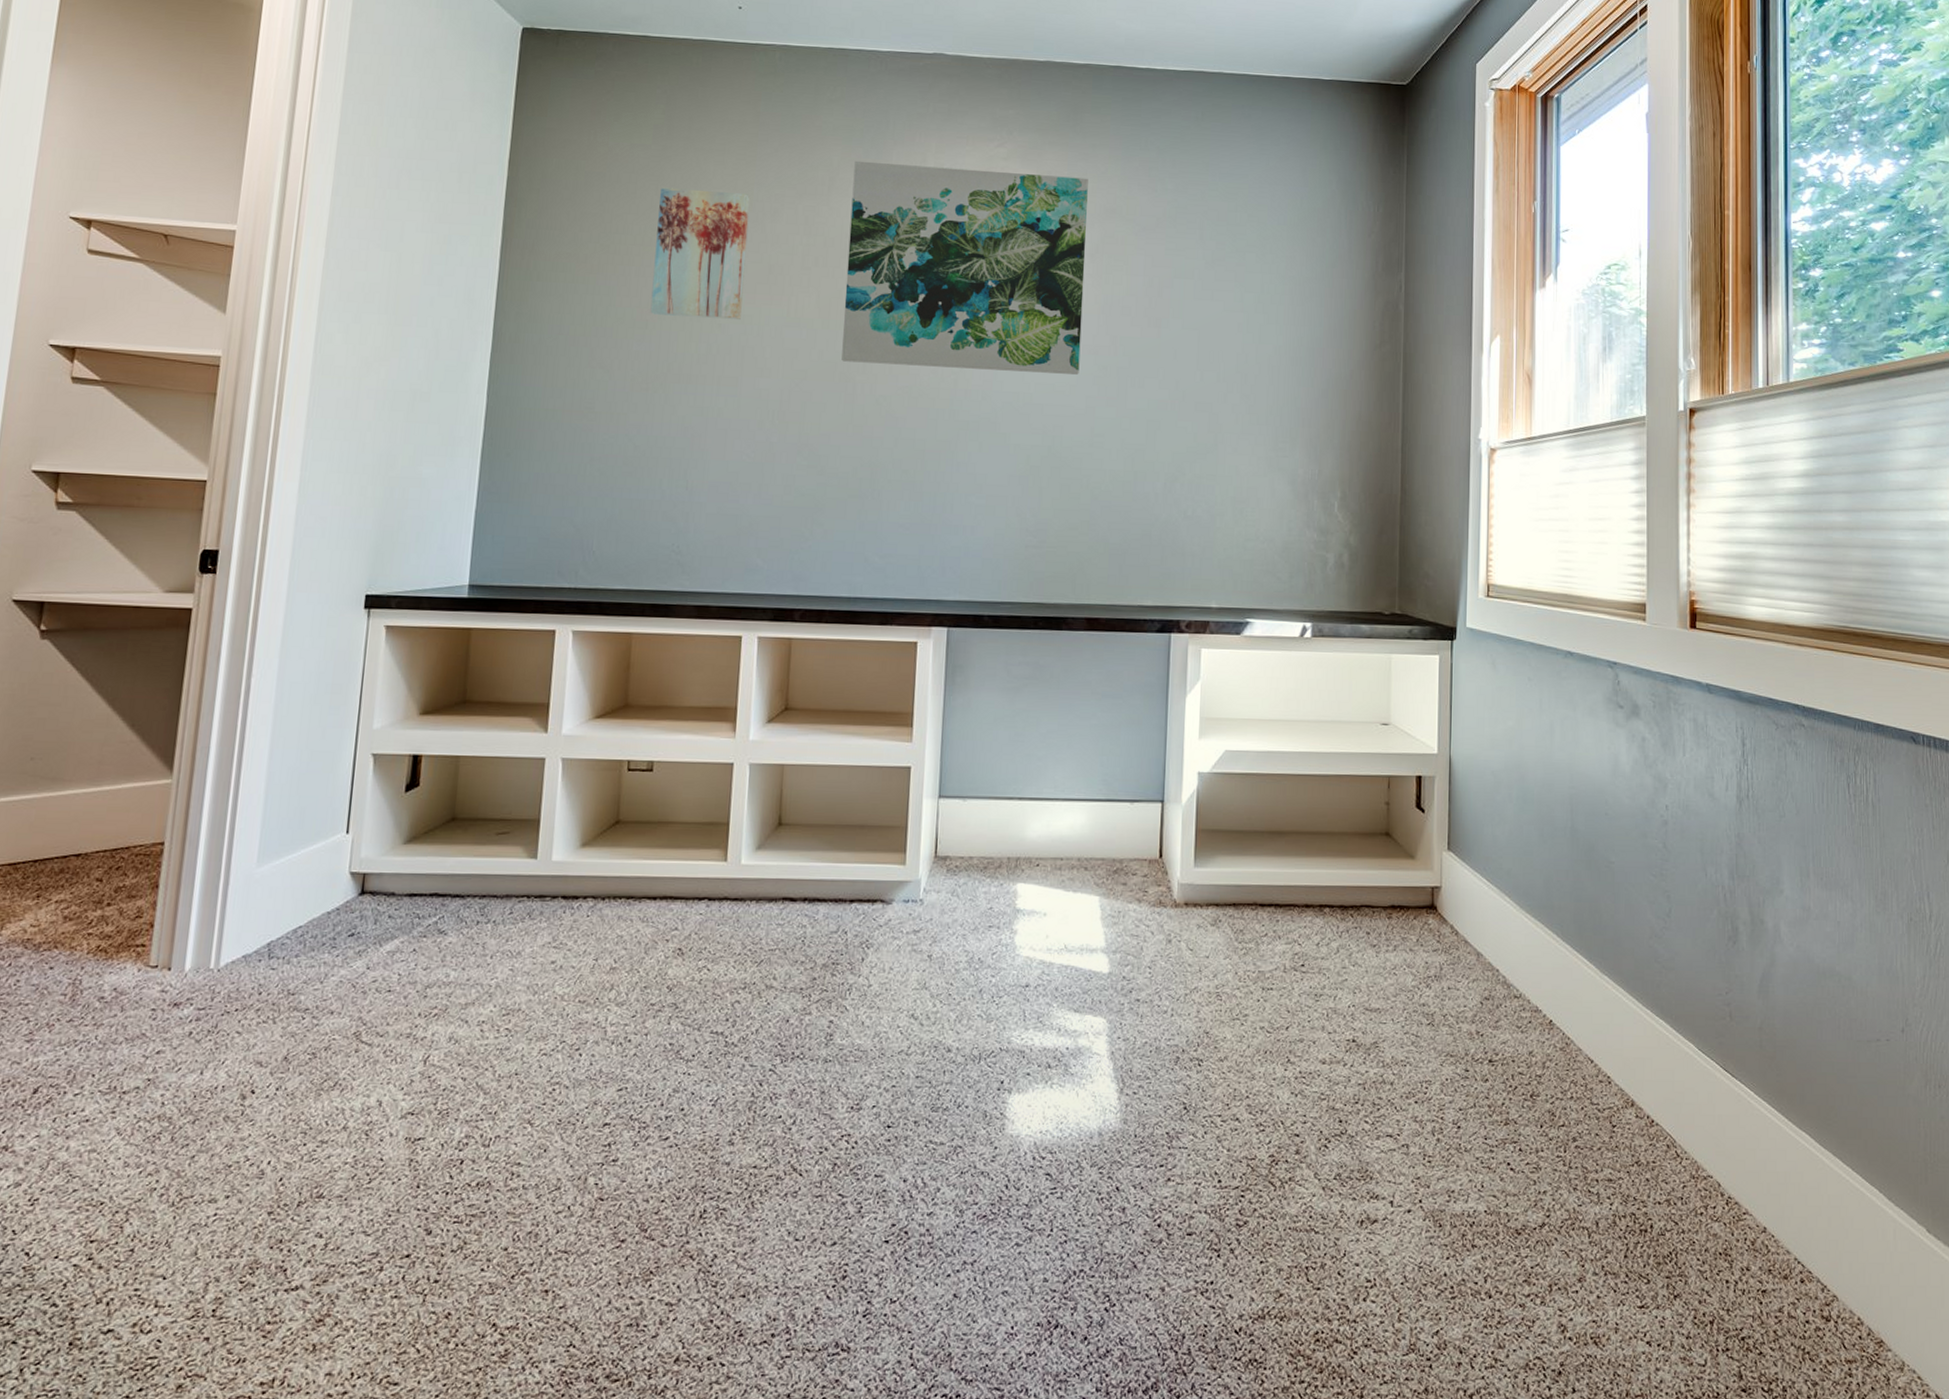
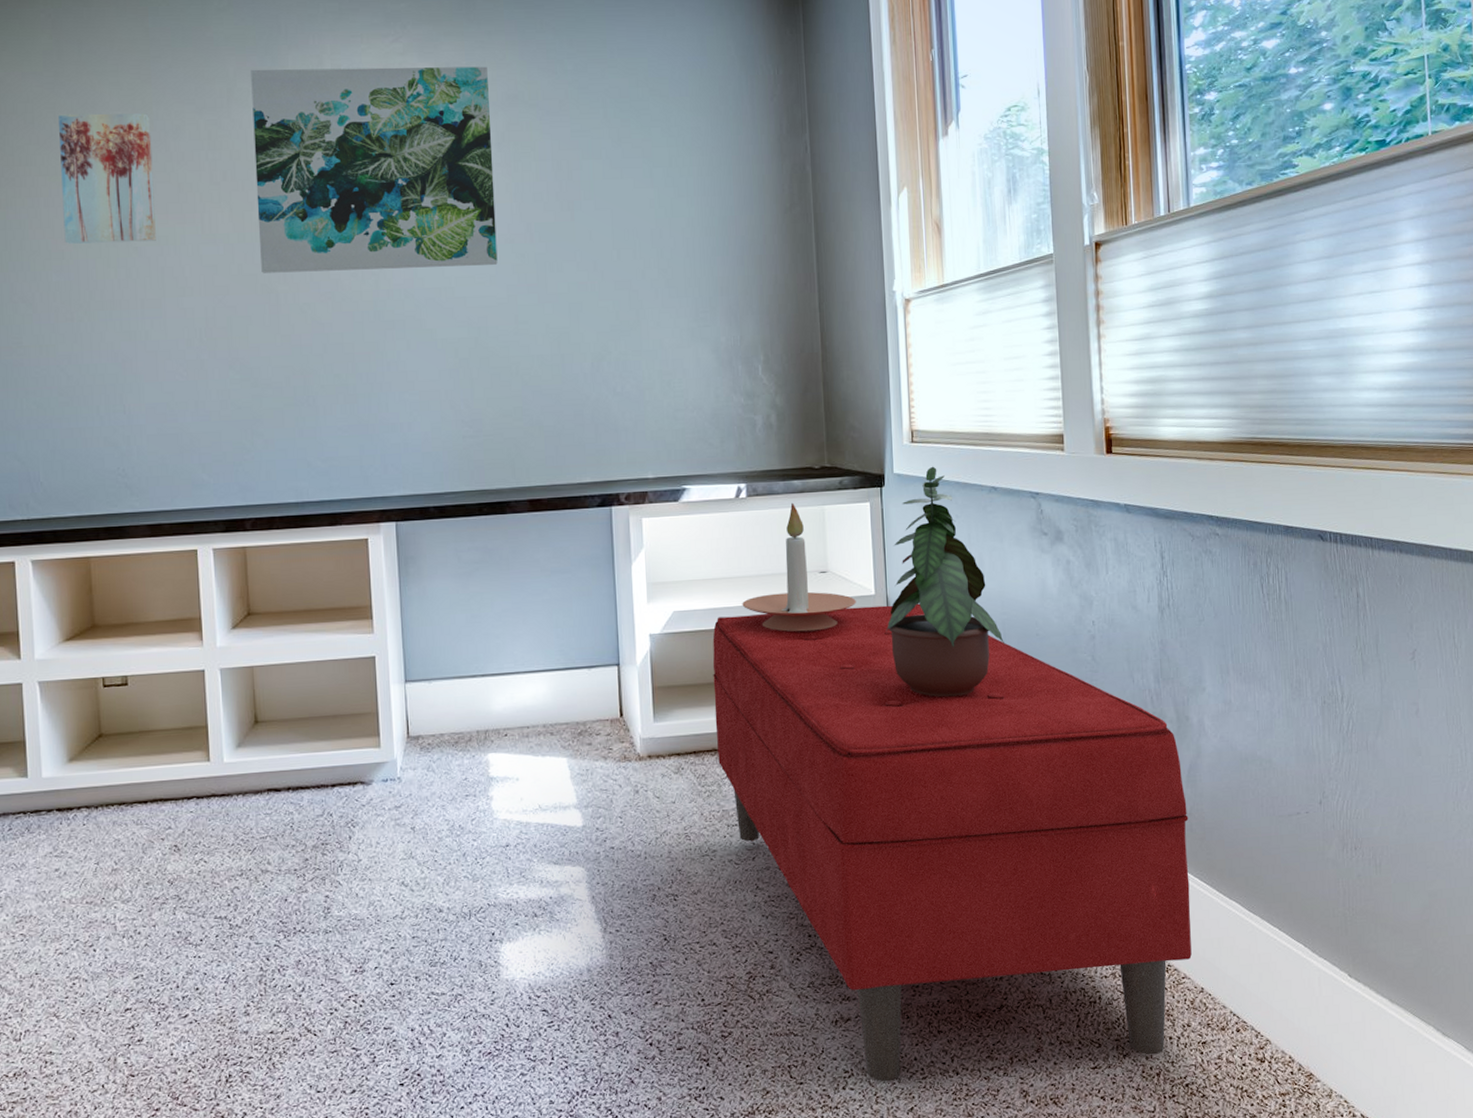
bench: none [1258,761,1758,1299] -> present [712,603,1192,1082]
candle holder: none [1297,647,1417,786] -> present [742,502,856,632]
potted plant: none [1446,624,1572,872] -> present [886,466,1006,697]

